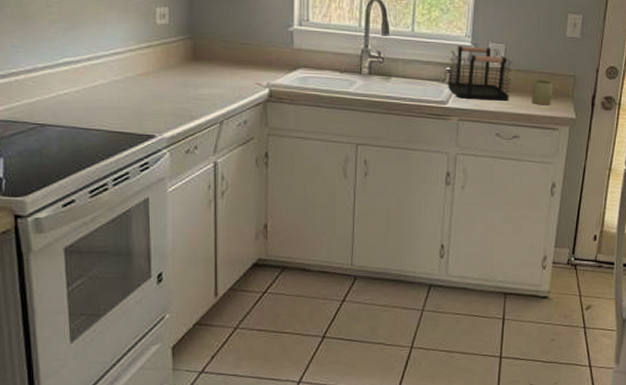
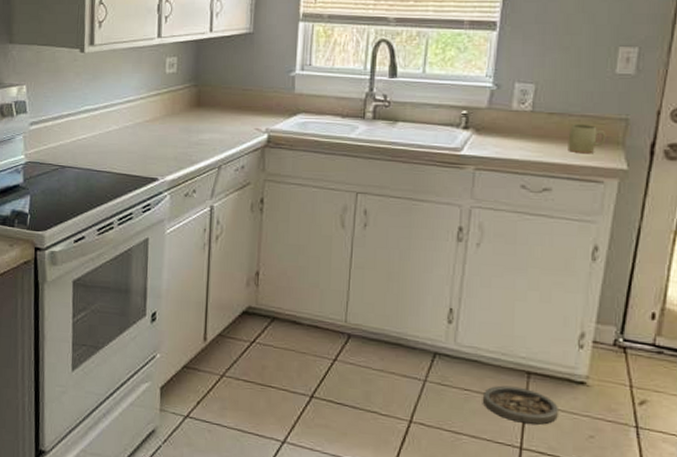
dish rack: present [448,45,513,101] -> none [464,87,544,148]
pet bowl: none [471,306,528,336] -> present [483,385,558,425]

